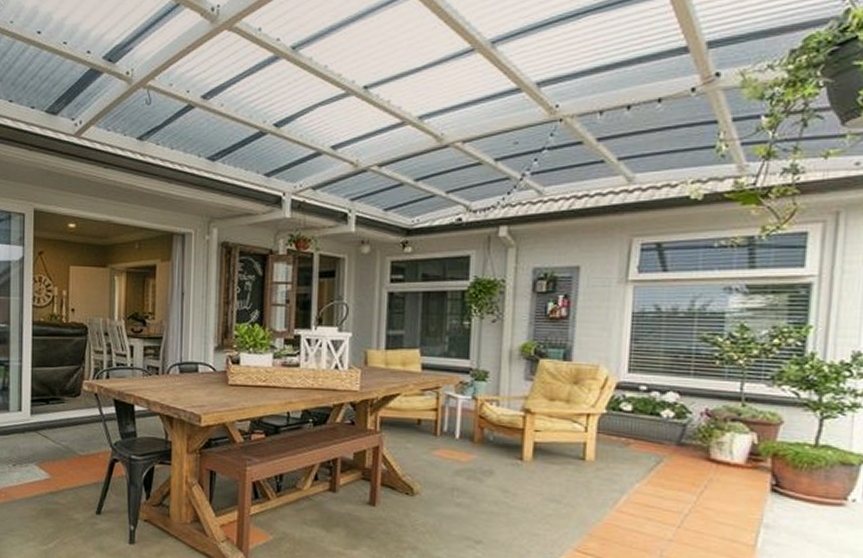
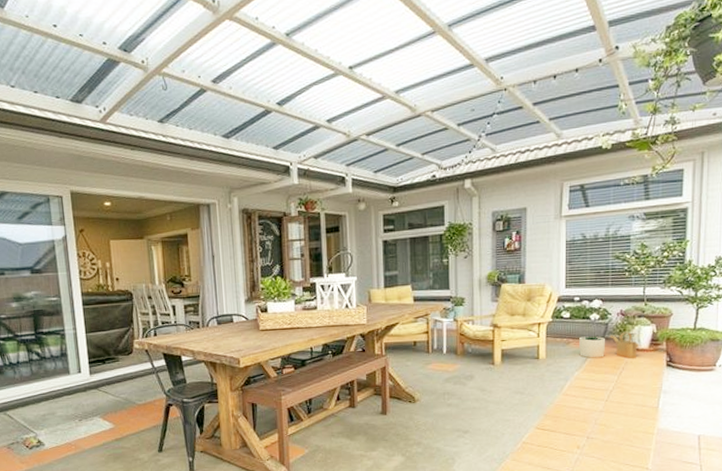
planter: none [643,438,683,470] -> present [579,336,606,359]
watering can: none [688,439,731,477] -> present [610,332,639,359]

